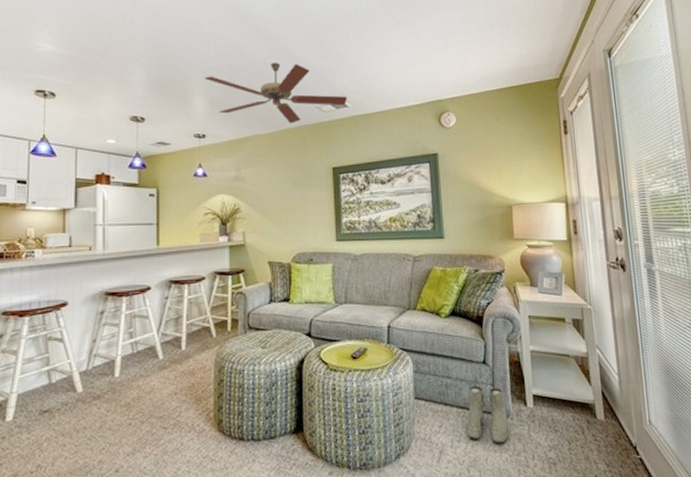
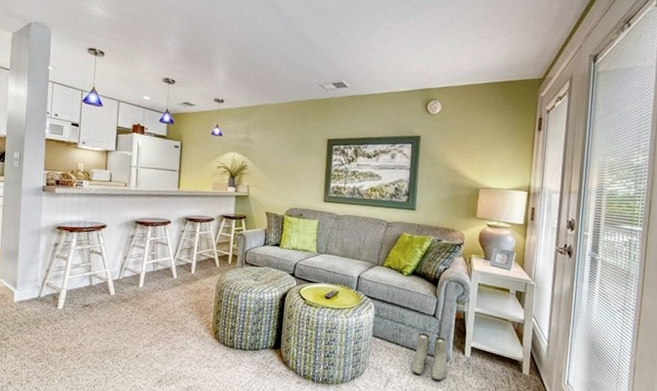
ceiling fan: present [204,62,348,124] -> none [226,41,348,98]

